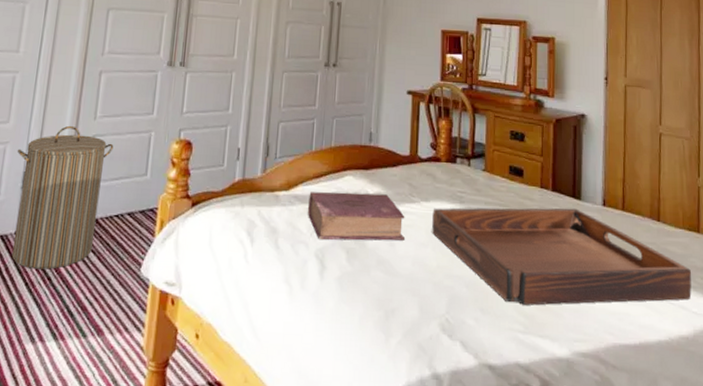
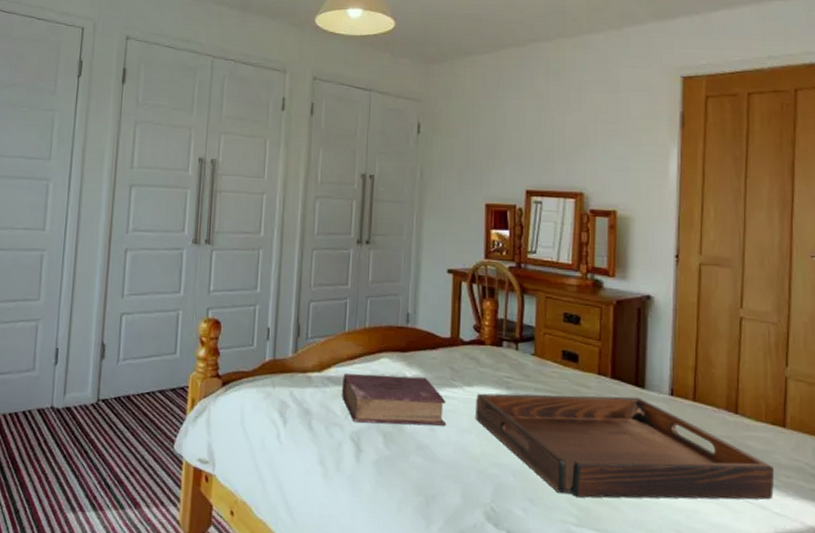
laundry hamper: present [11,125,114,270] -> none [48,303,142,443]

